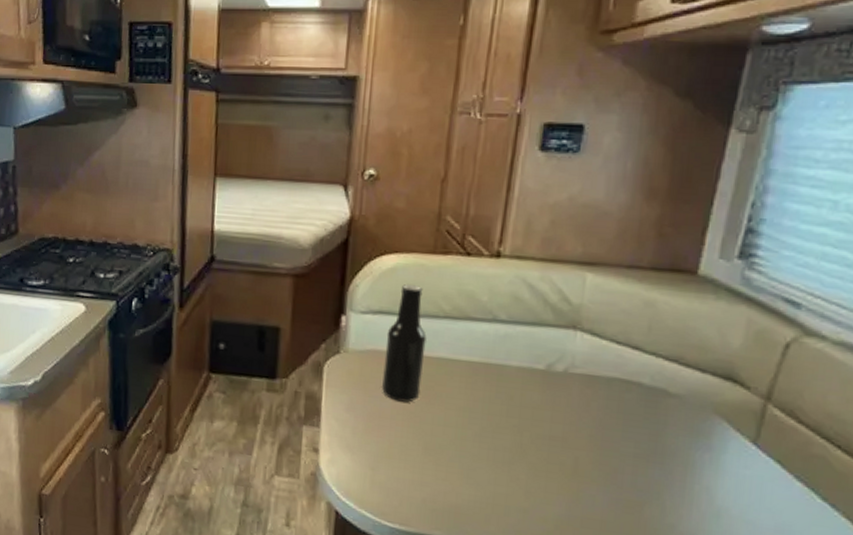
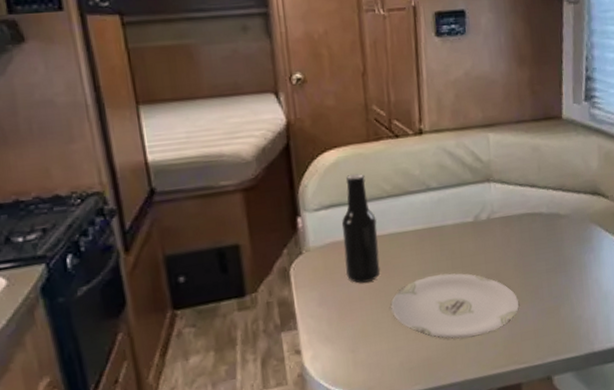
plate: none [424,415,586,503] -> present [391,273,519,339]

